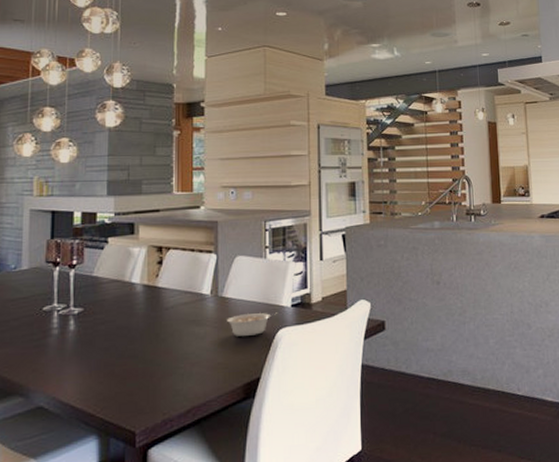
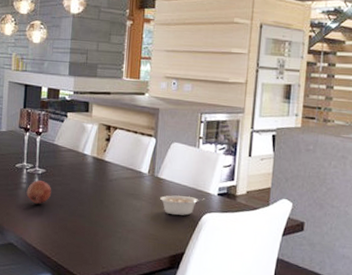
fruit: none [59,322,93,352] -> present [26,180,52,205]

